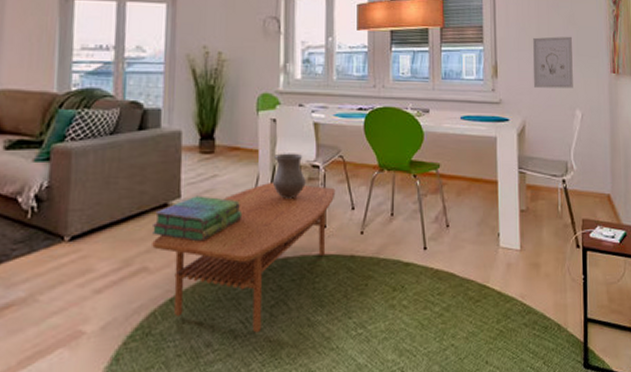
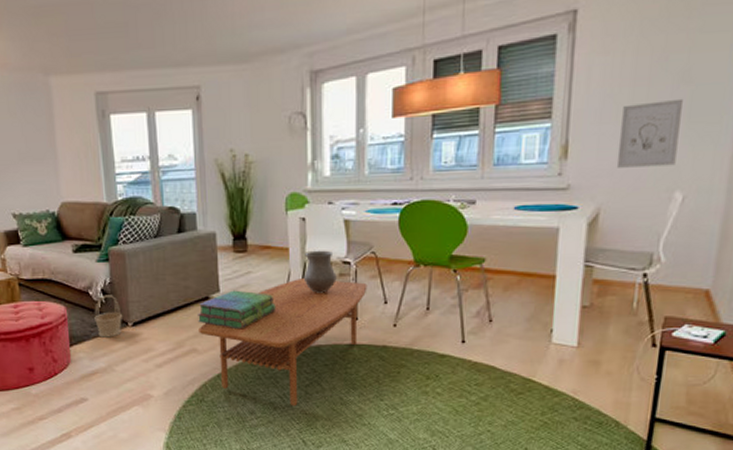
basket: none [20,202,58,257] -> present [94,295,122,338]

